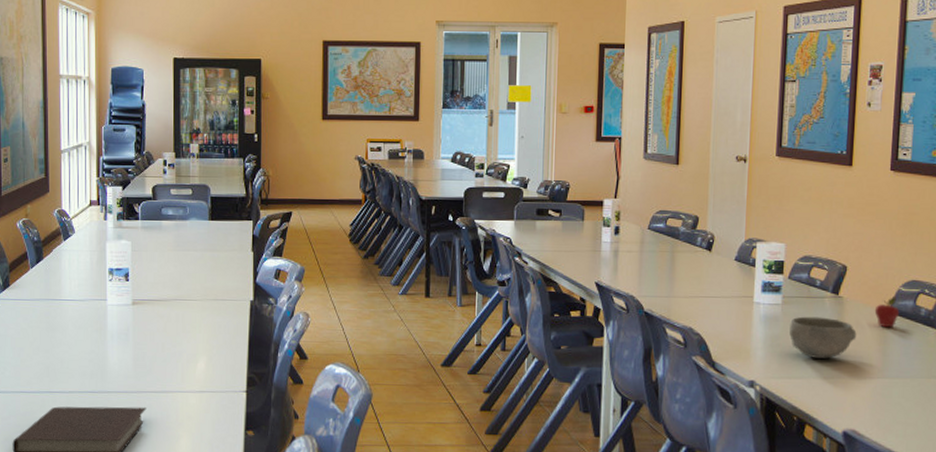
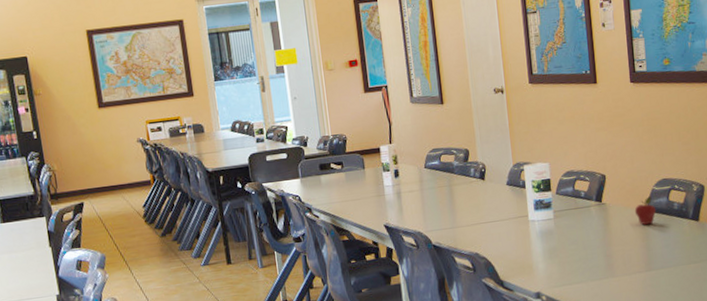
bowl: present [789,316,857,359] -> none [563,224,623,263]

